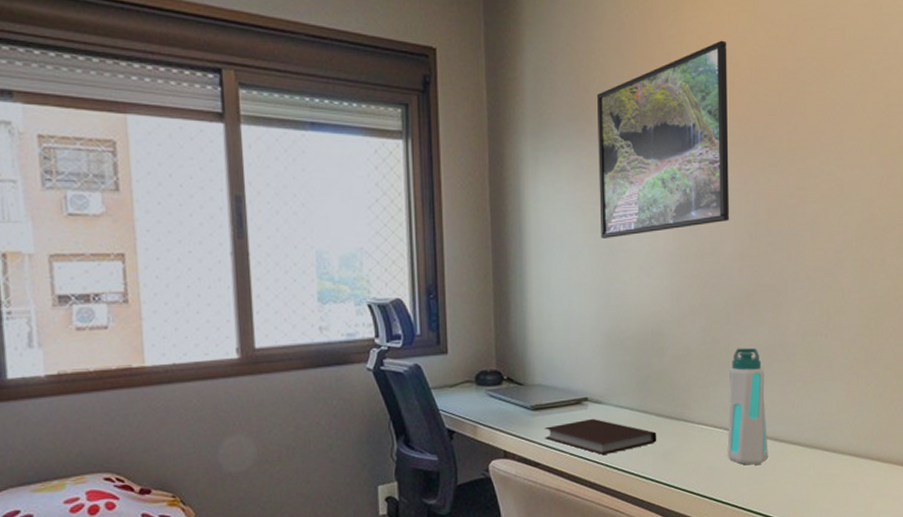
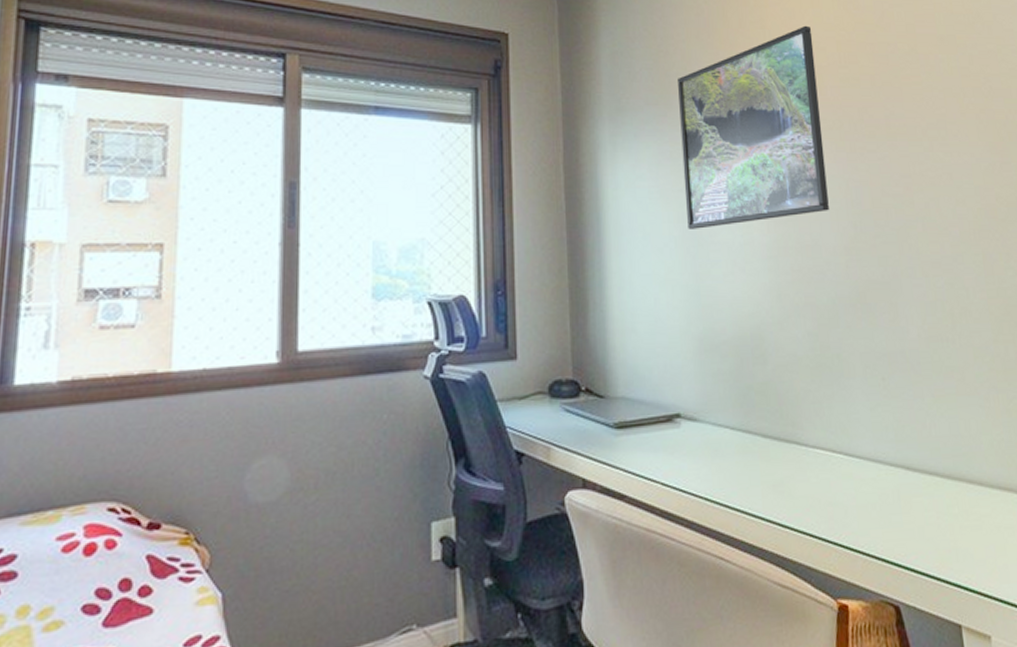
notebook: present [545,418,657,455] -> none [631,439,765,485]
water bottle: present [727,347,768,465] -> none [844,355,901,501]

